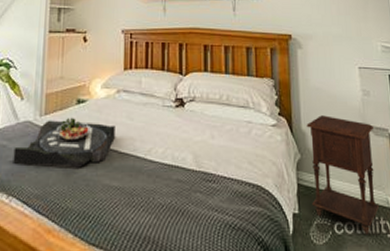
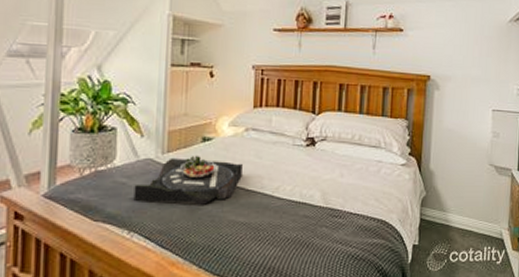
nightstand: present [306,115,379,235] -> none [432,156,498,262]

